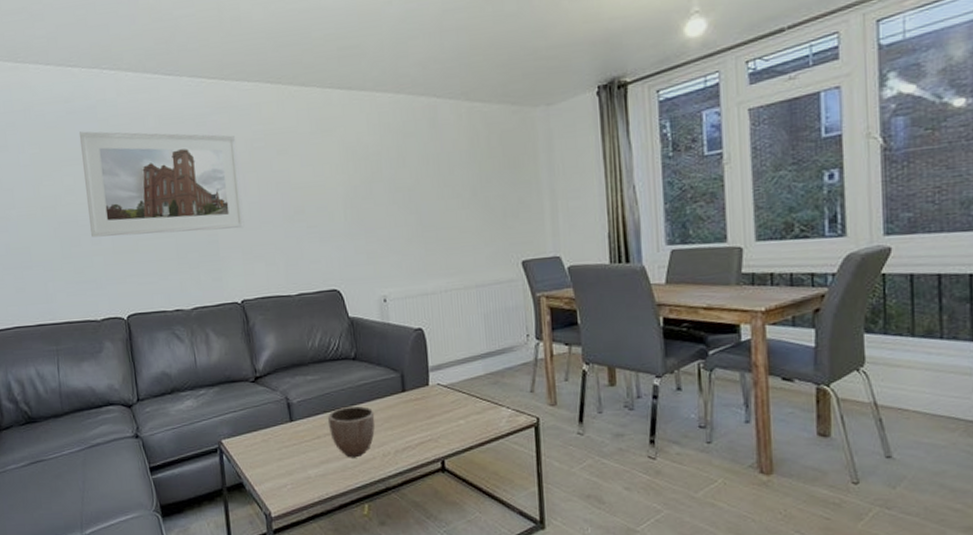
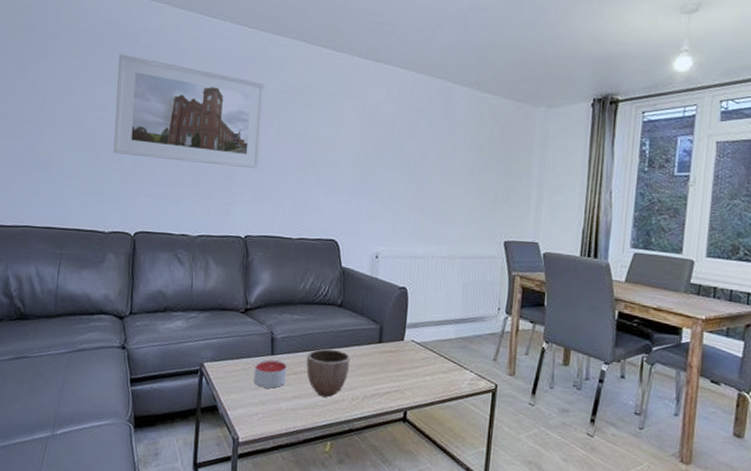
candle: none [275,426,311,457] -> present [254,359,287,389]

